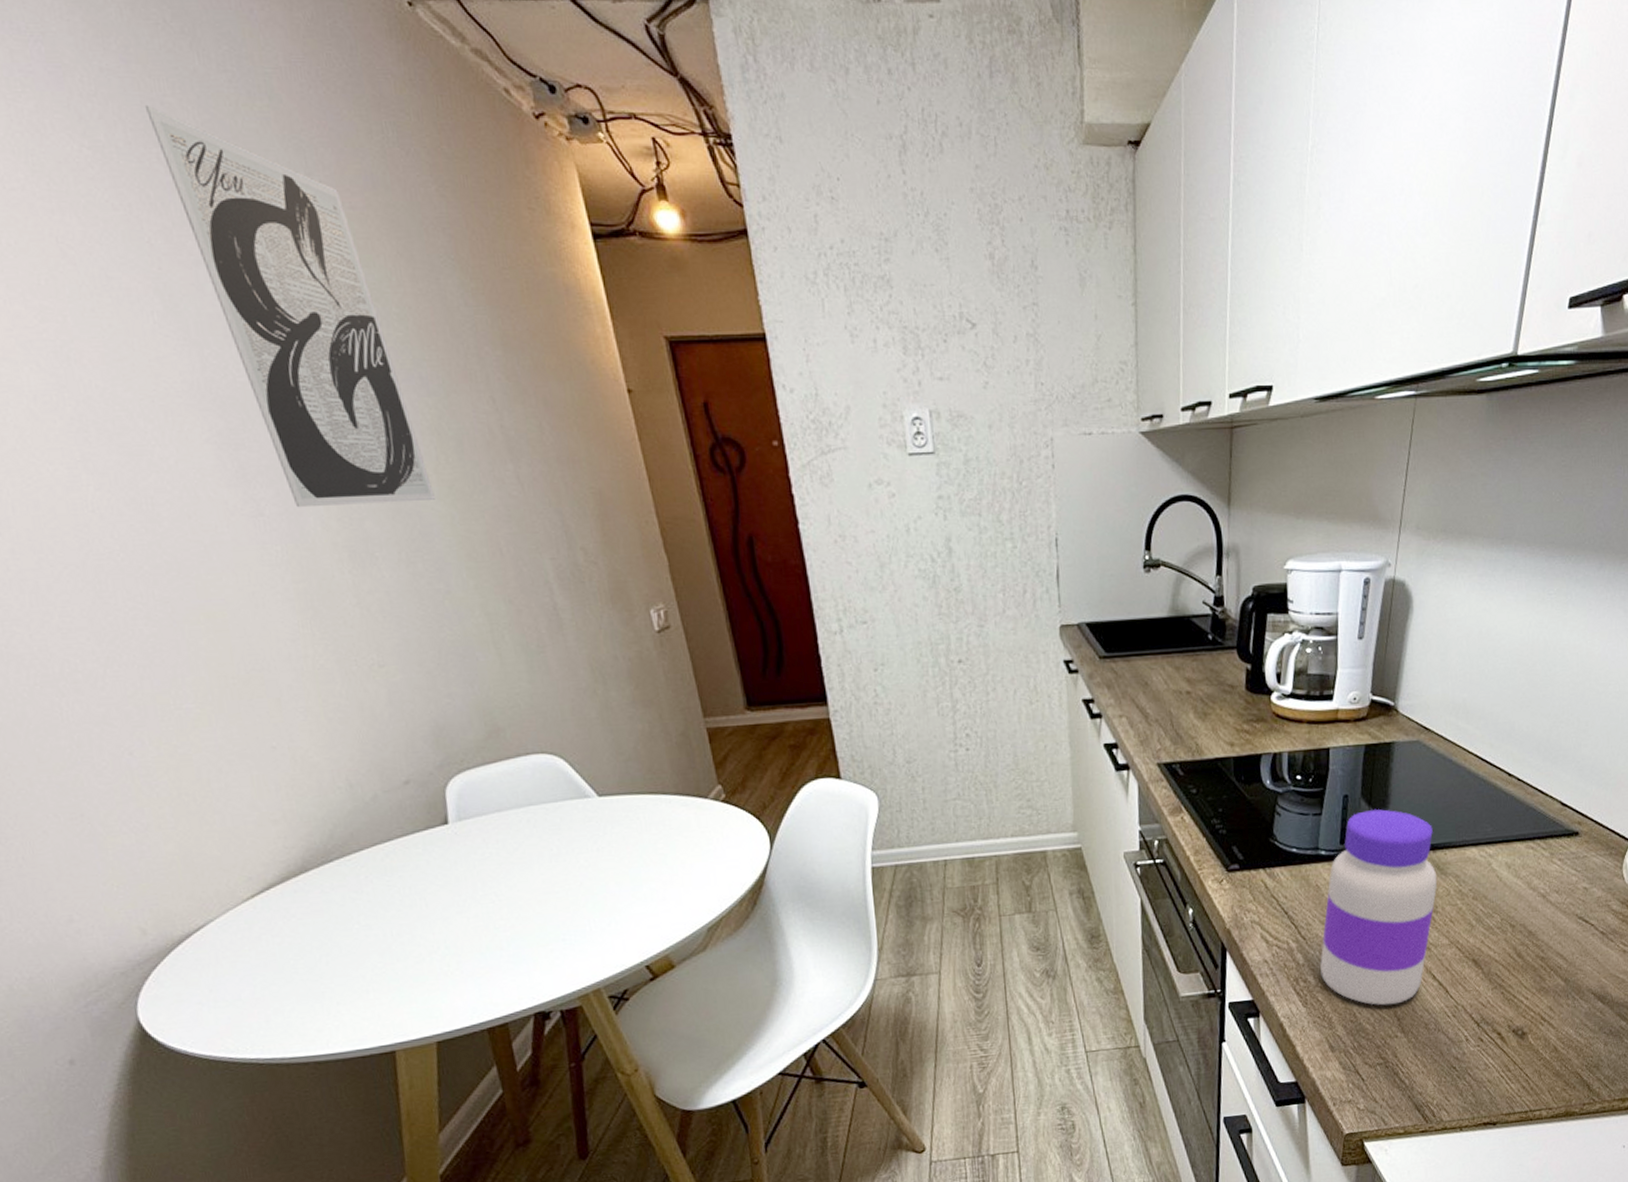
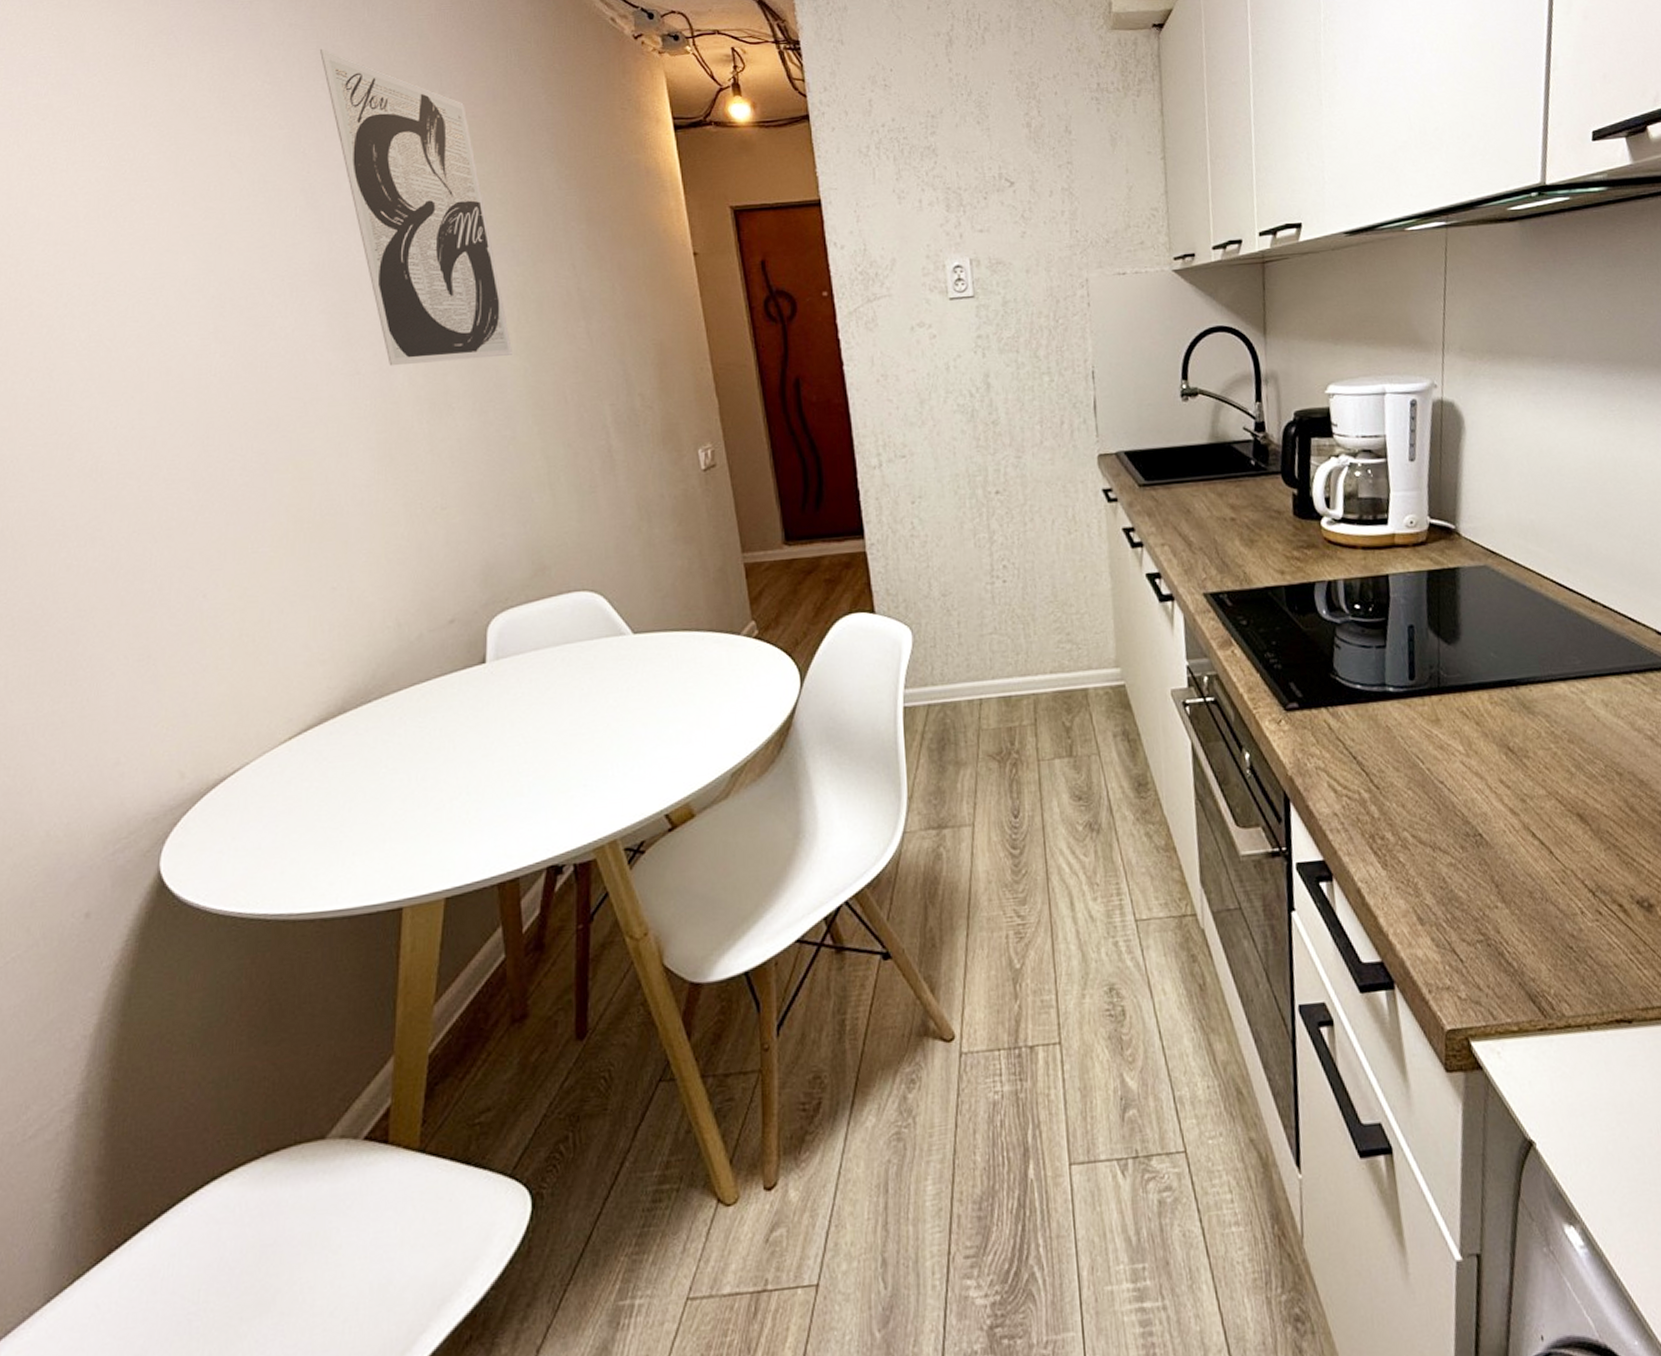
jar: present [1320,809,1438,1006] -> none [1398,640,1525,869]

